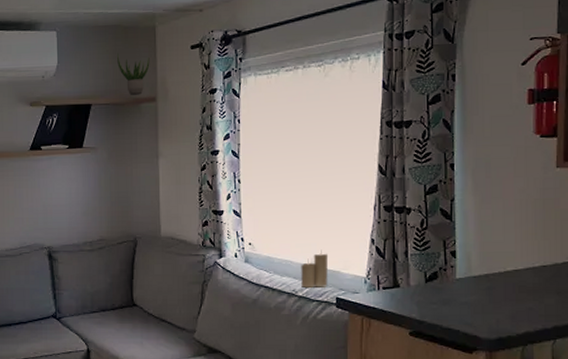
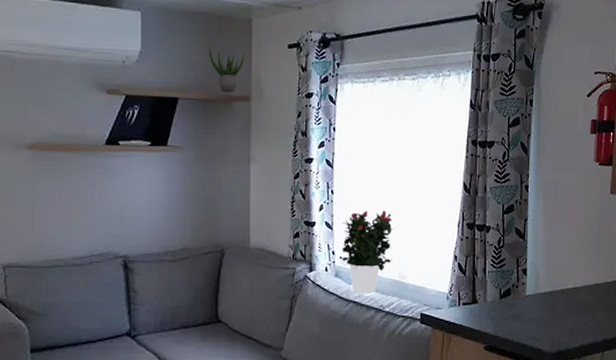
potted flower: none [250,196,305,279] -> present [342,210,394,294]
candle: present [301,249,329,287] -> none [389,265,415,303]

